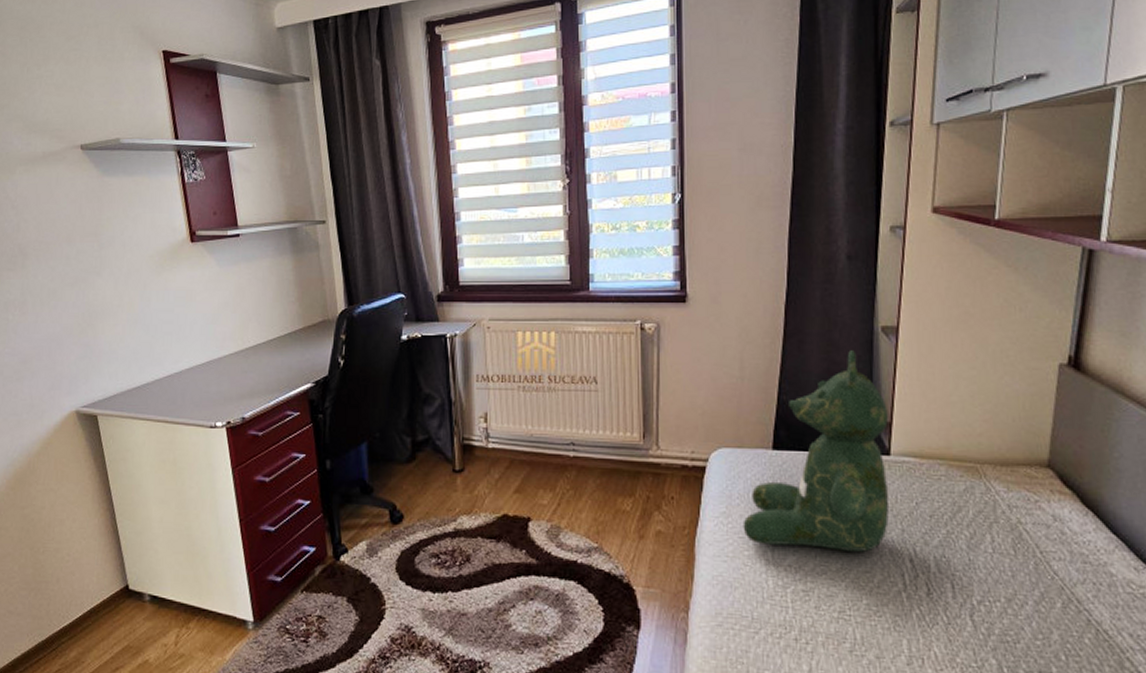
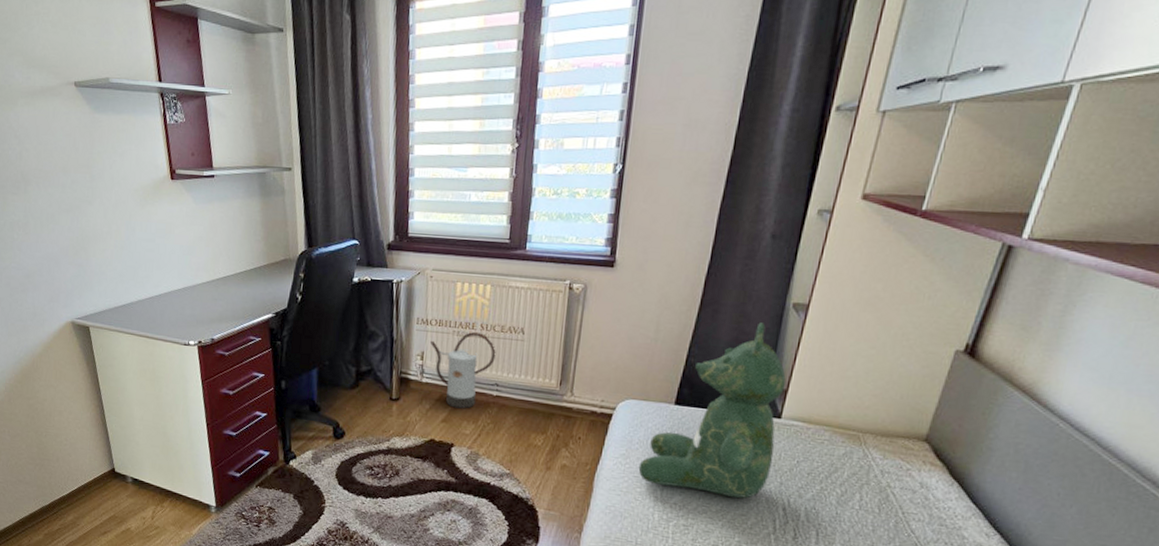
watering can: none [494,386,568,475] -> present [430,332,496,409]

